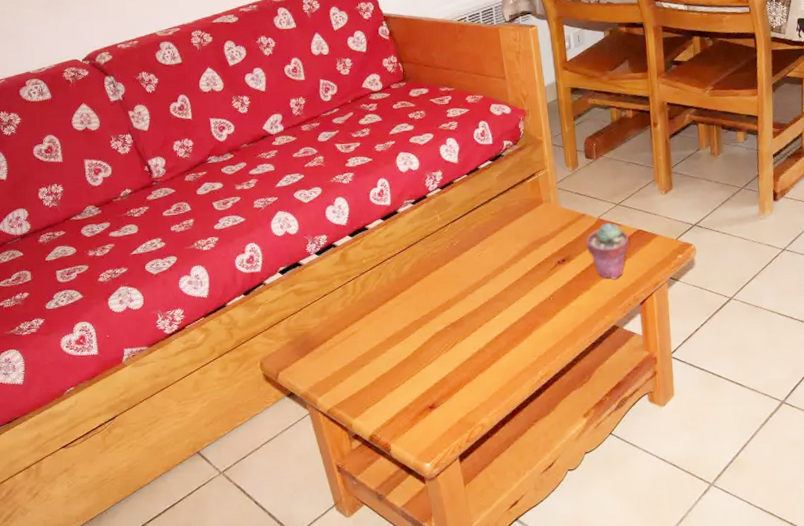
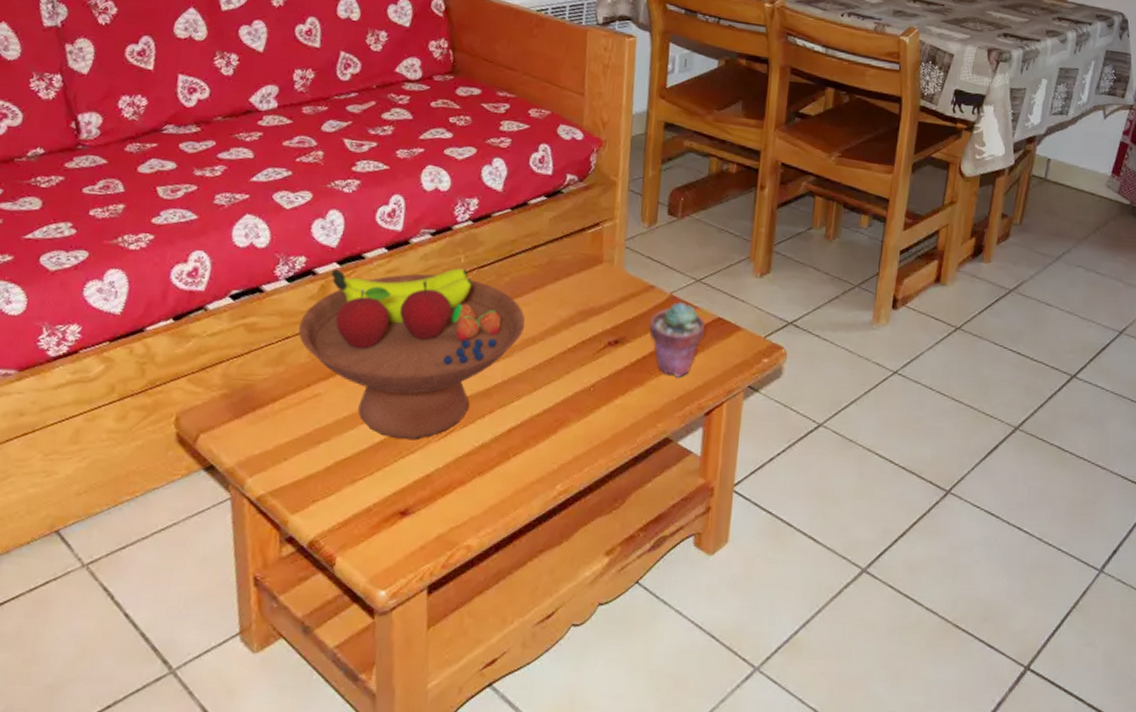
fruit bowl: none [331,224,494,356] -> present [298,268,525,441]

